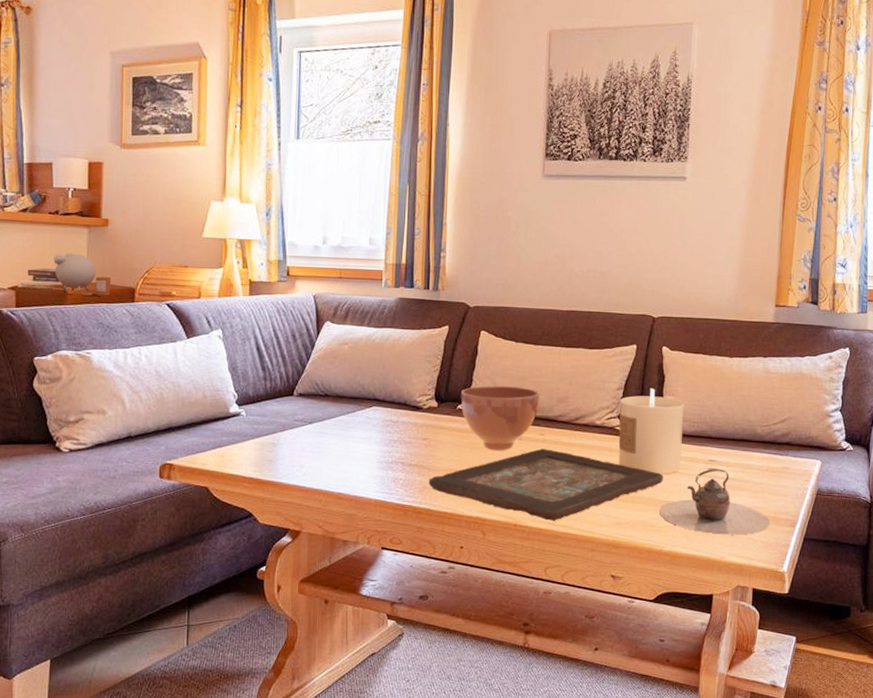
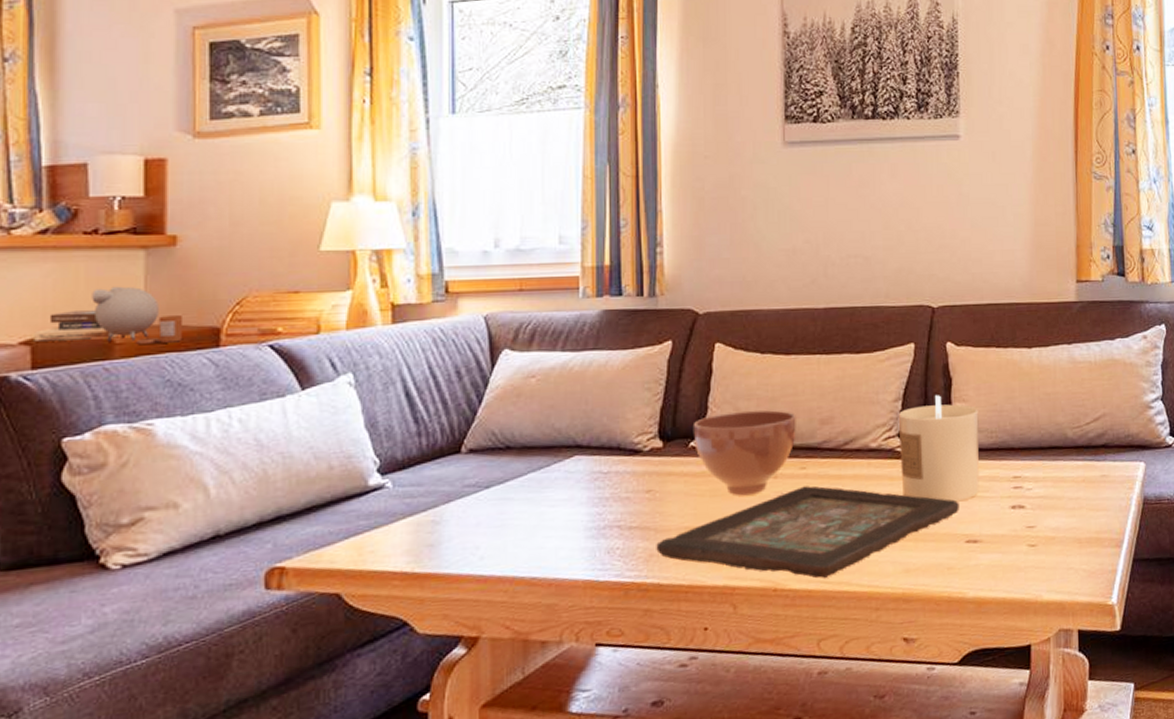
teapot: present [659,468,770,535] -> none [957,485,1092,569]

